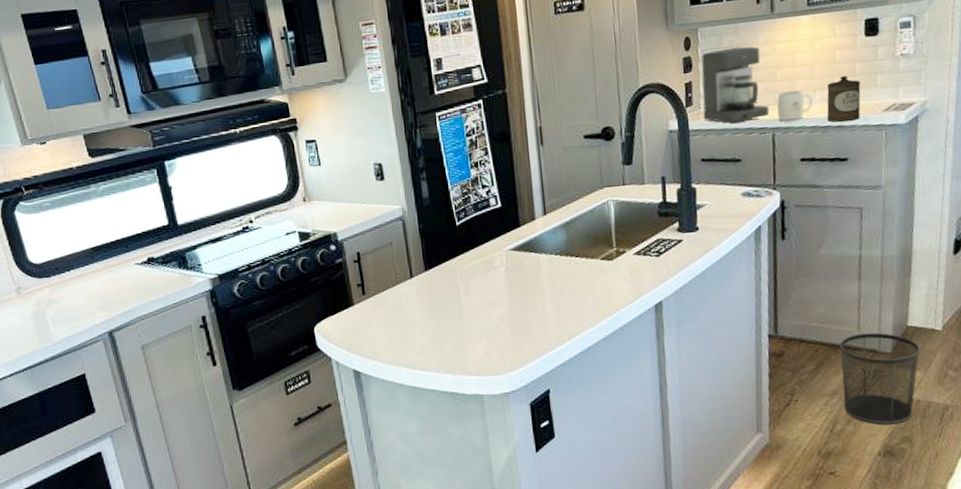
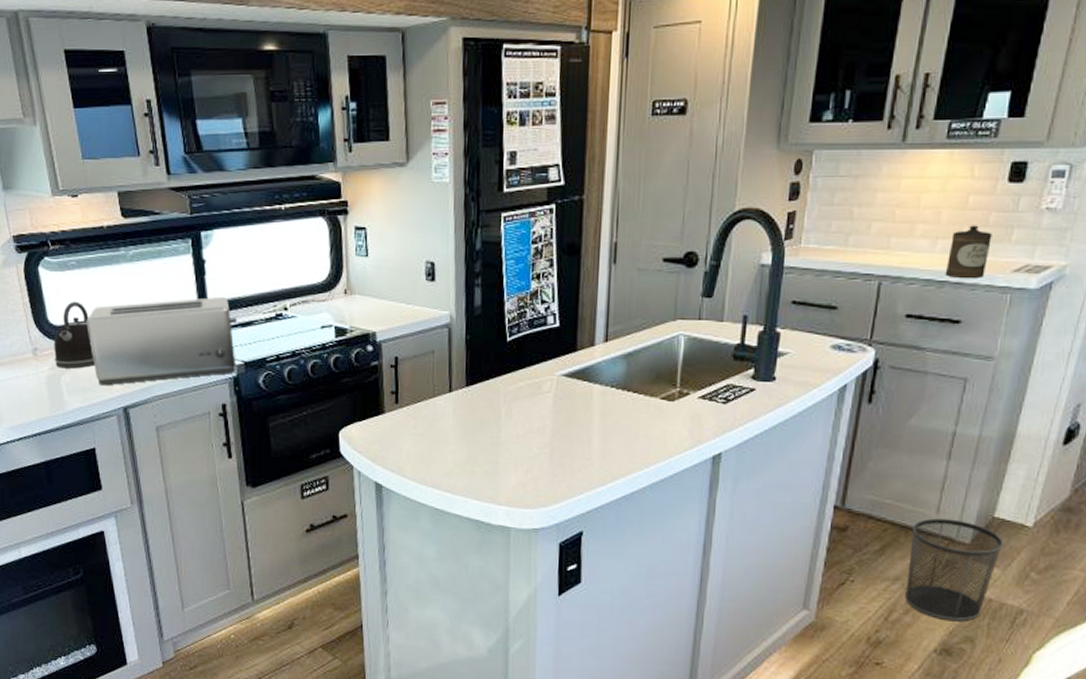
kettle: none [35,238,77,303] -> present [54,301,95,369]
toaster: none [65,217,211,314] -> present [86,296,238,386]
coffee maker: present [701,46,770,124] -> none [802,177,881,265]
mug: present [777,90,813,121] -> none [889,236,932,269]

